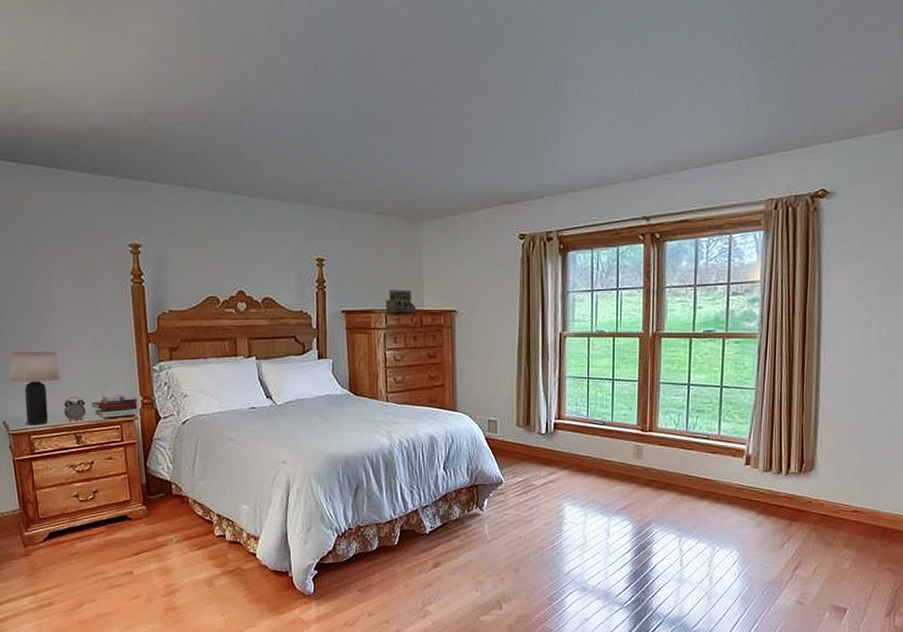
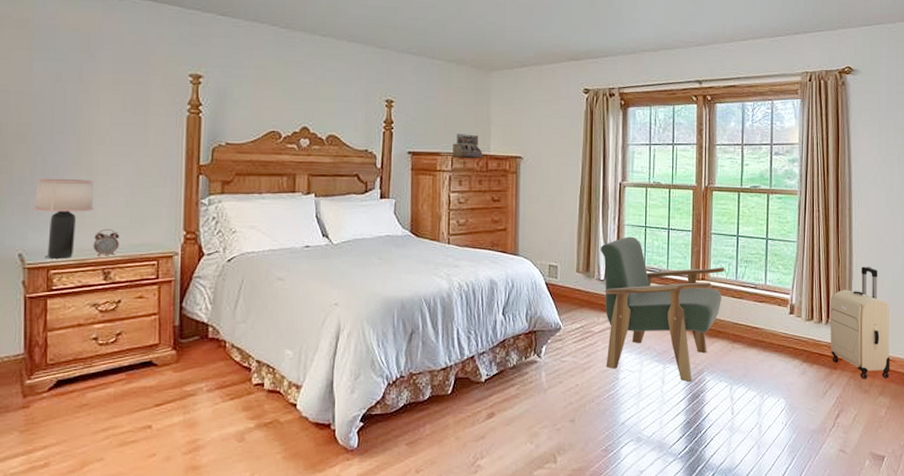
books: present [91,393,140,419] -> none [126,227,181,254]
armchair: none [540,389,675,534] -> present [600,236,725,382]
suitcase: none [790,413,860,531] -> present [829,266,891,379]

